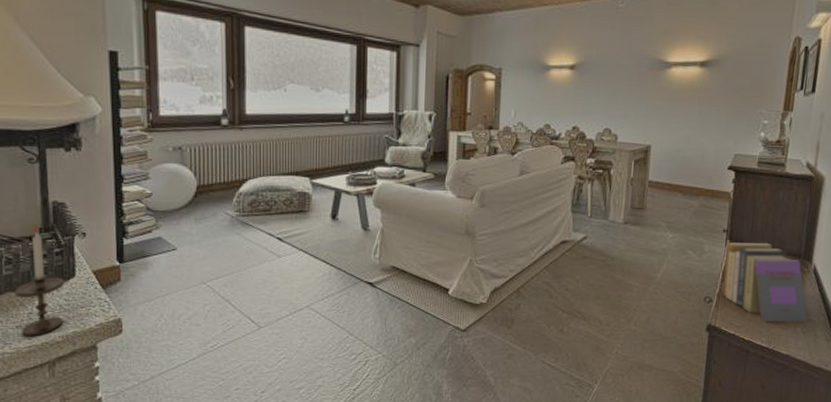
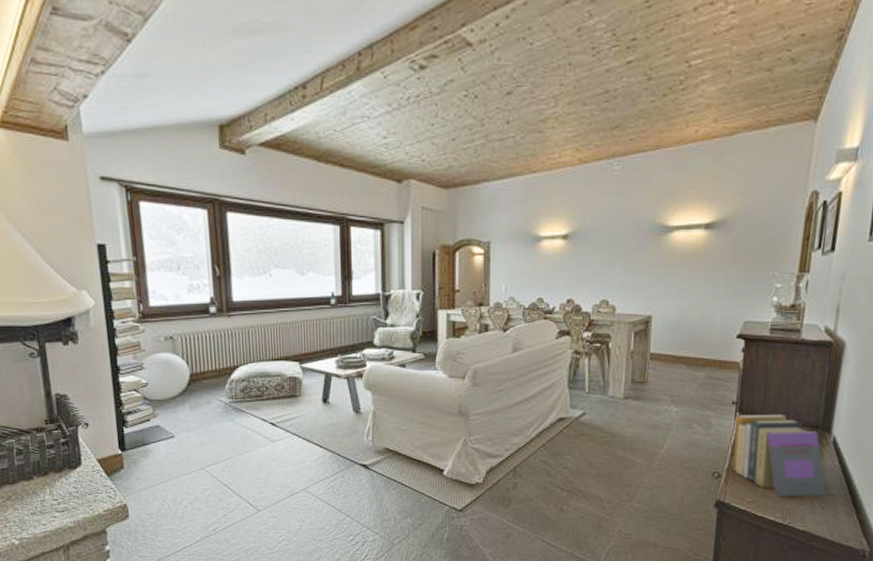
candlestick: present [14,223,64,337] -> none [27,416,74,523]

